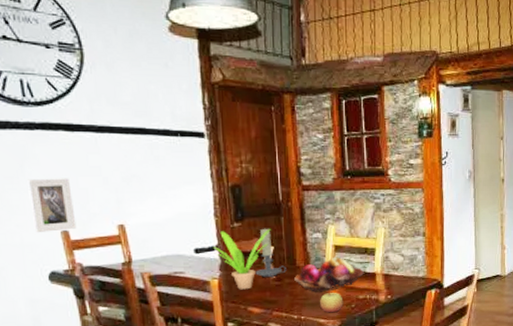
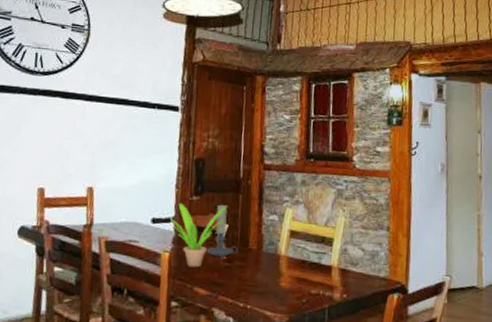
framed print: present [27,178,77,233] -> none [16,138,56,188]
fruit basket: present [294,257,364,292] -> none [245,242,319,281]
apple: present [319,293,344,313] -> none [267,282,294,306]

